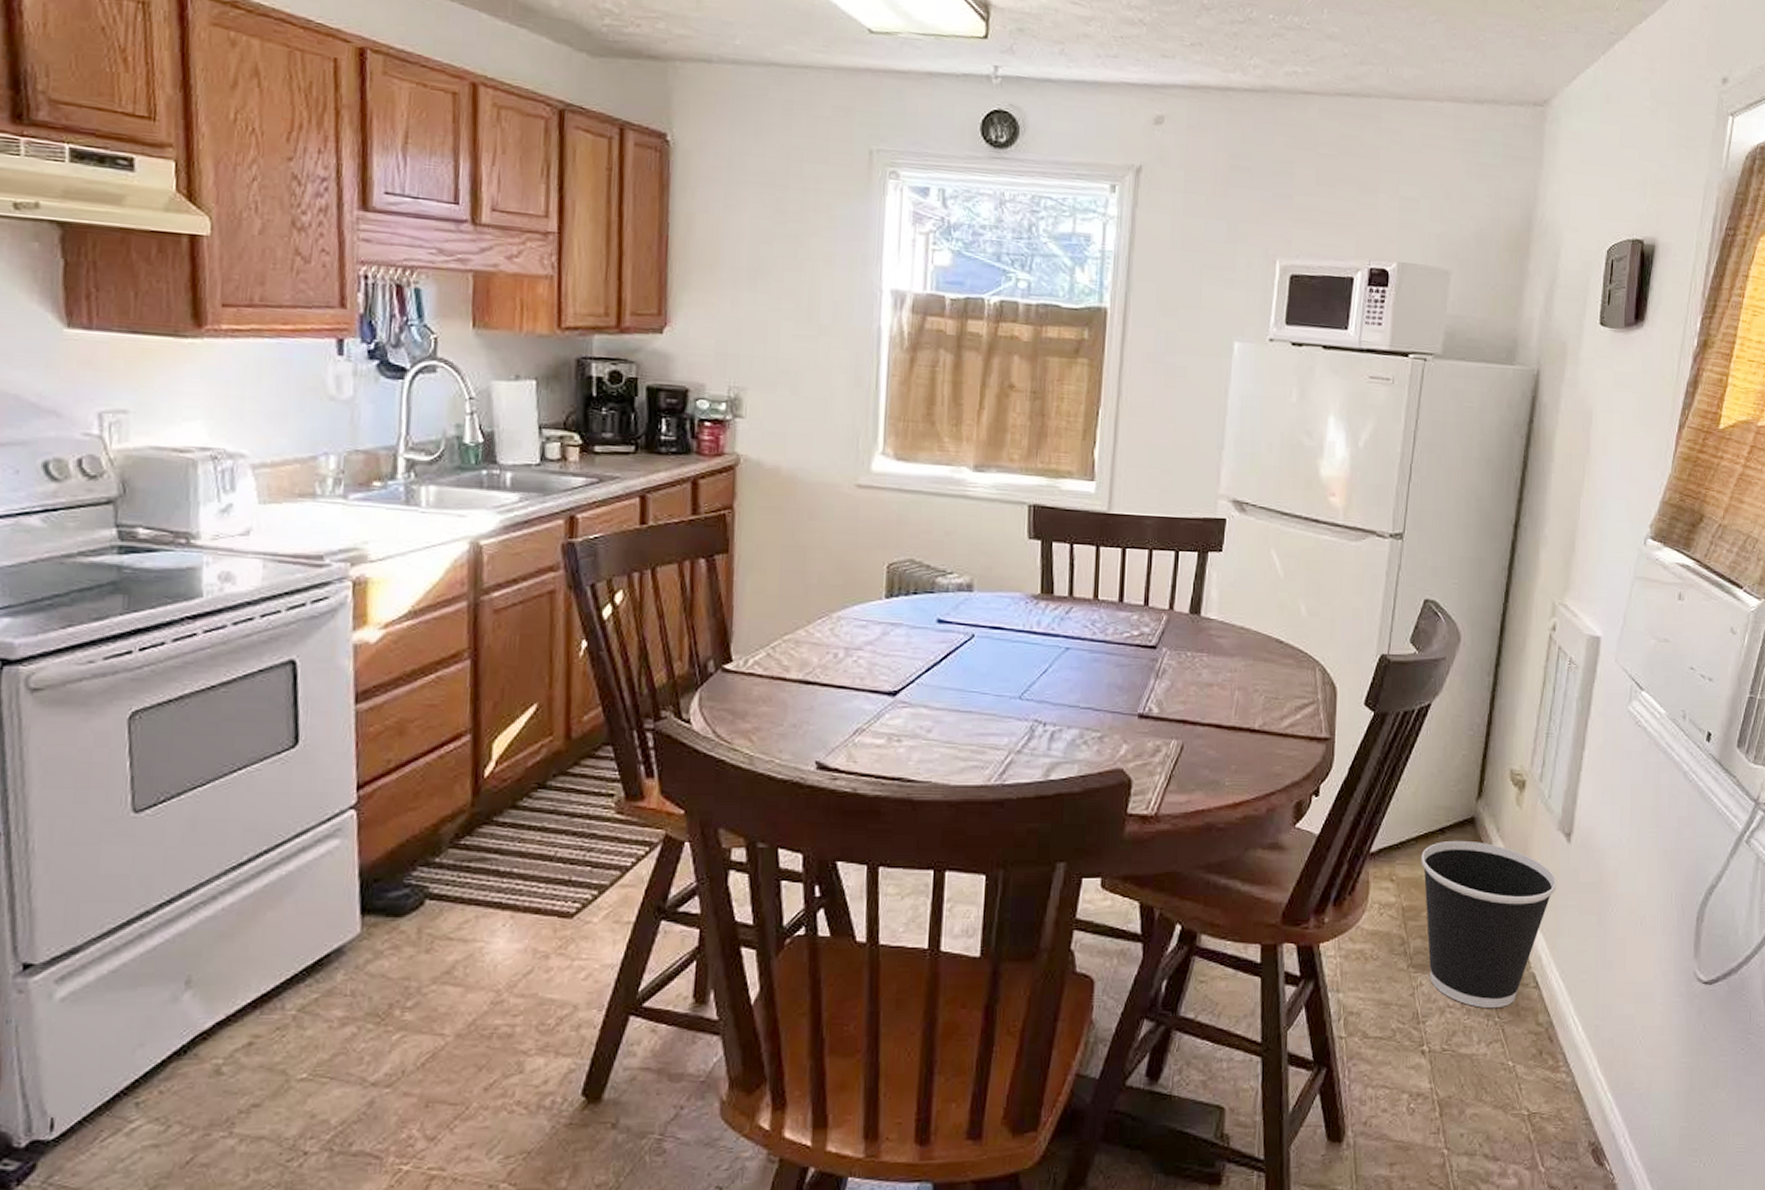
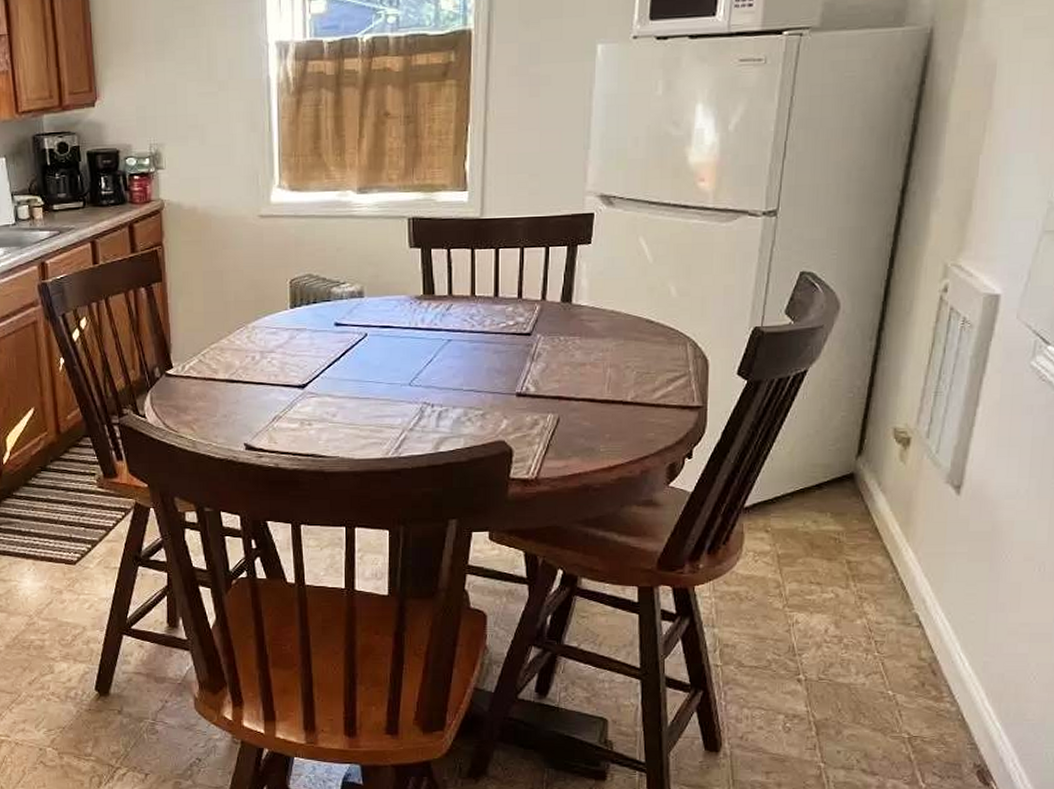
wastebasket: present [1421,840,1557,1009] -> none [797,494,944,645]

